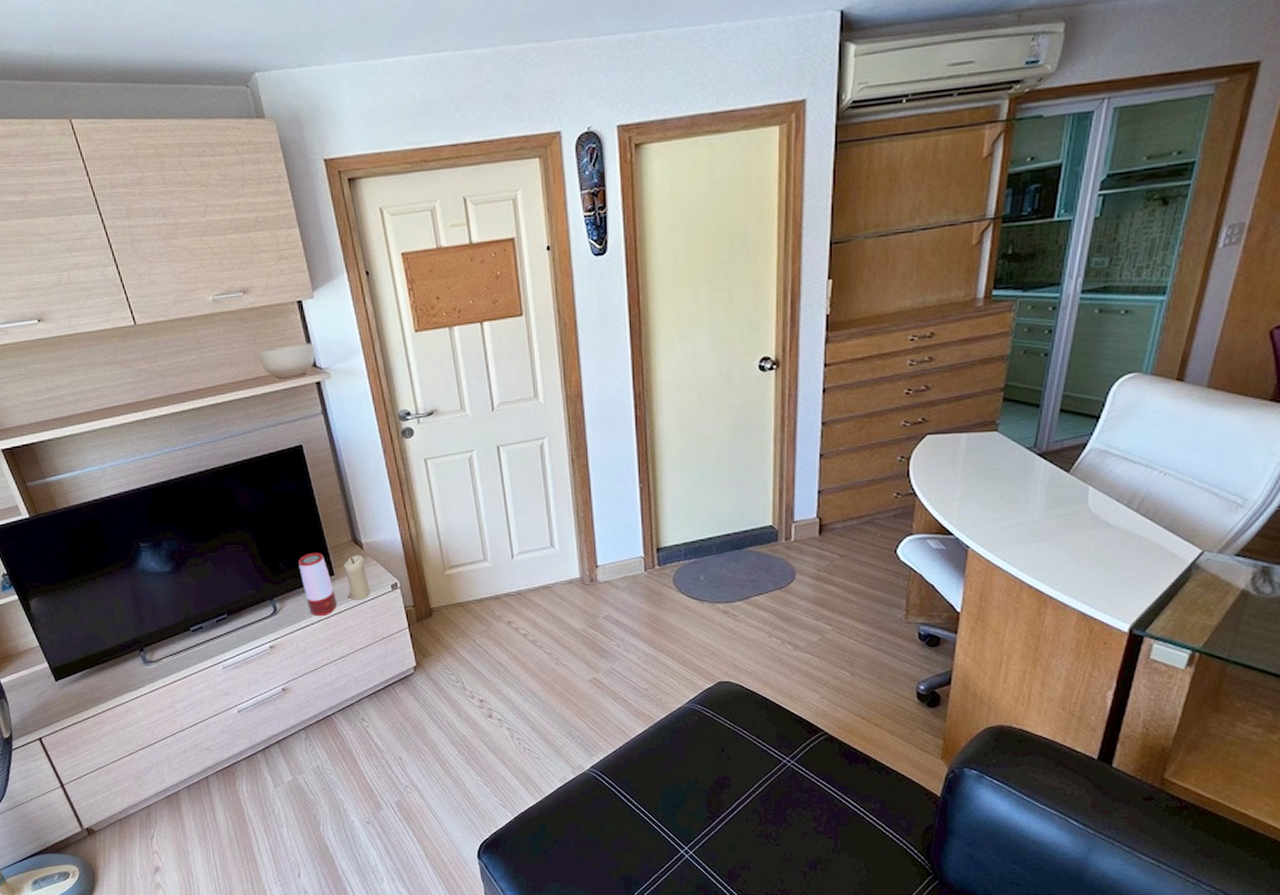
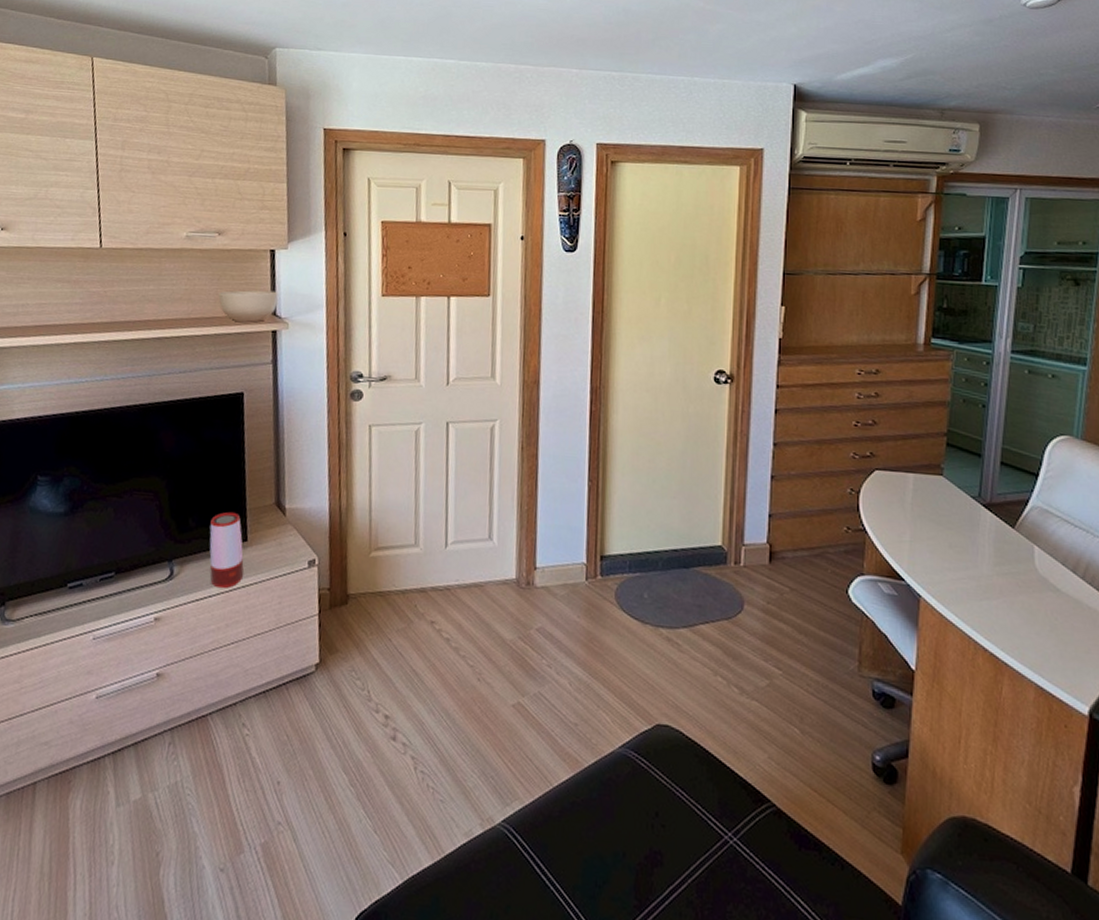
candle: present [343,554,371,600] -> none [257,520,285,575]

